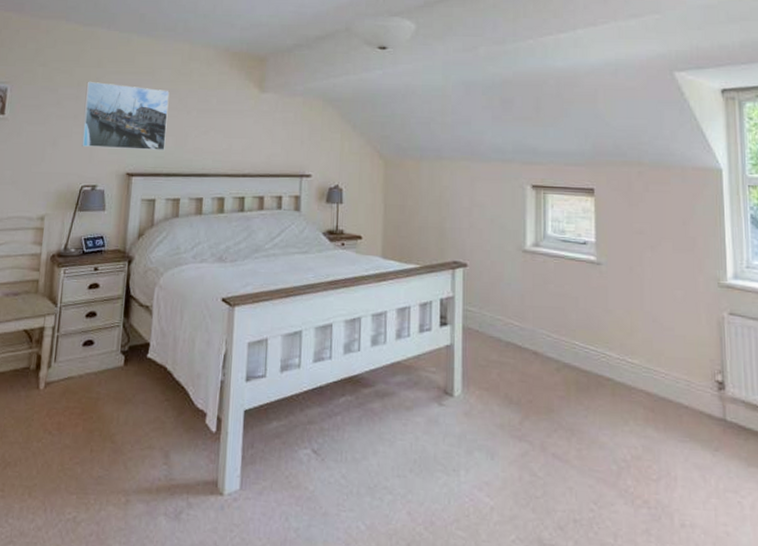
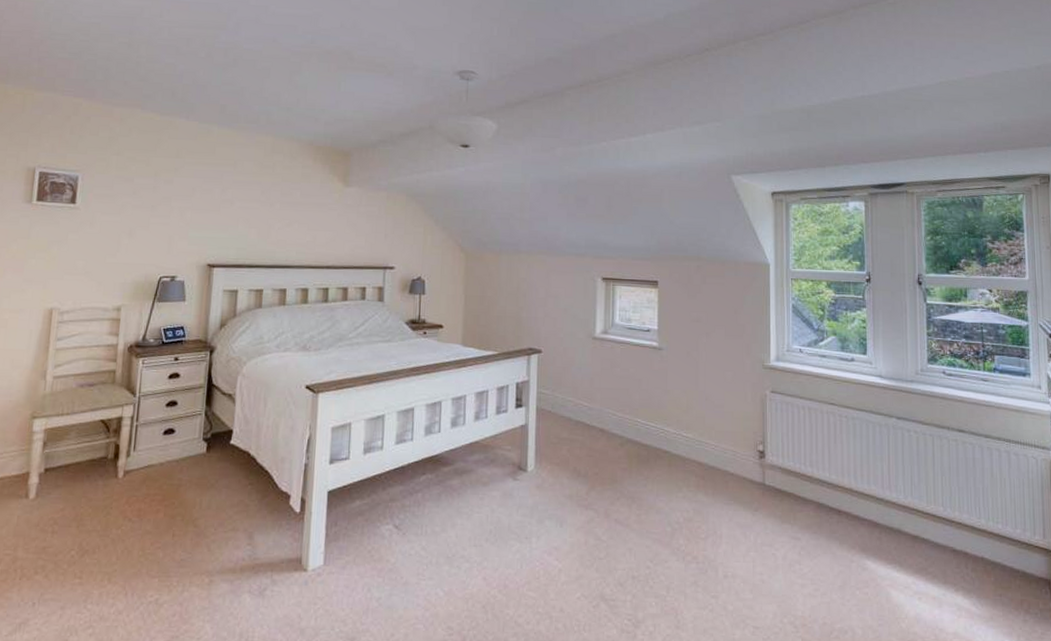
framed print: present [82,81,170,151] -> none [160,171,252,243]

